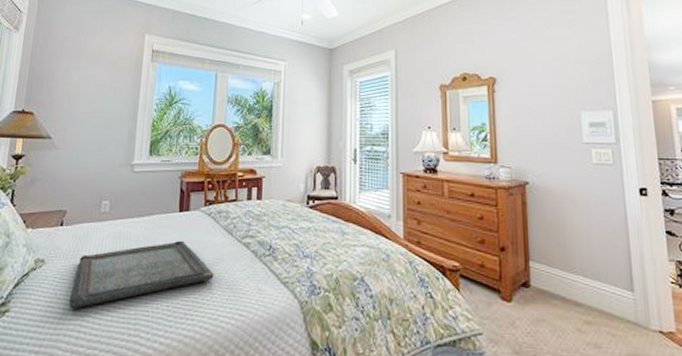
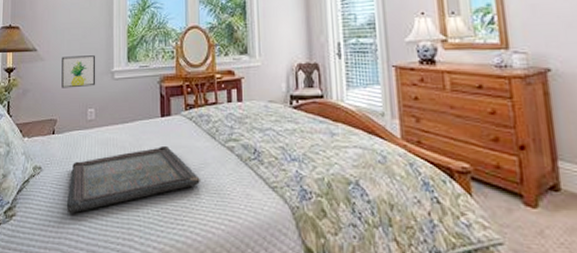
wall art: none [75,146,115,179] -> present [61,55,96,88]

